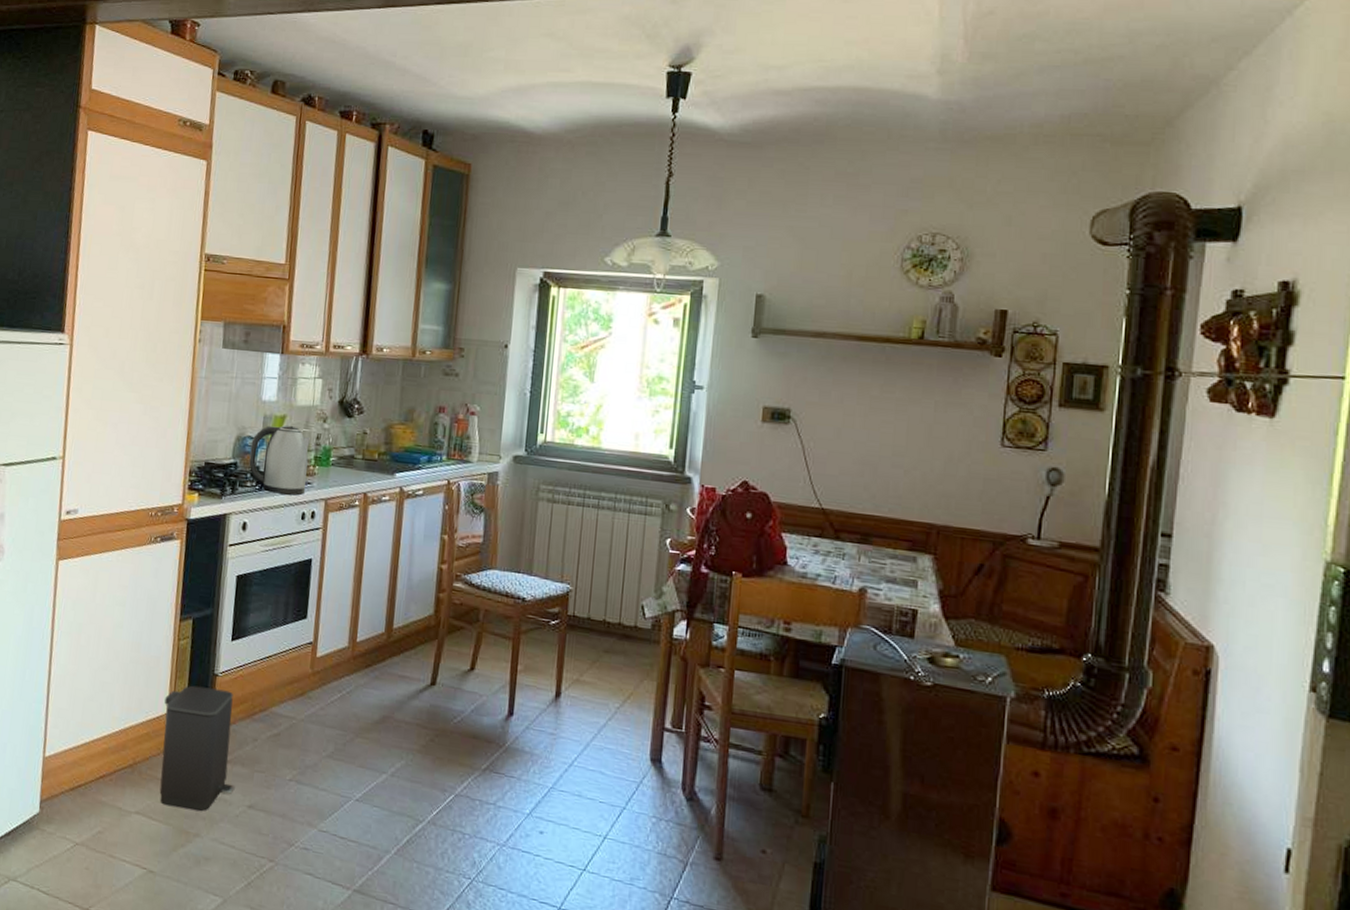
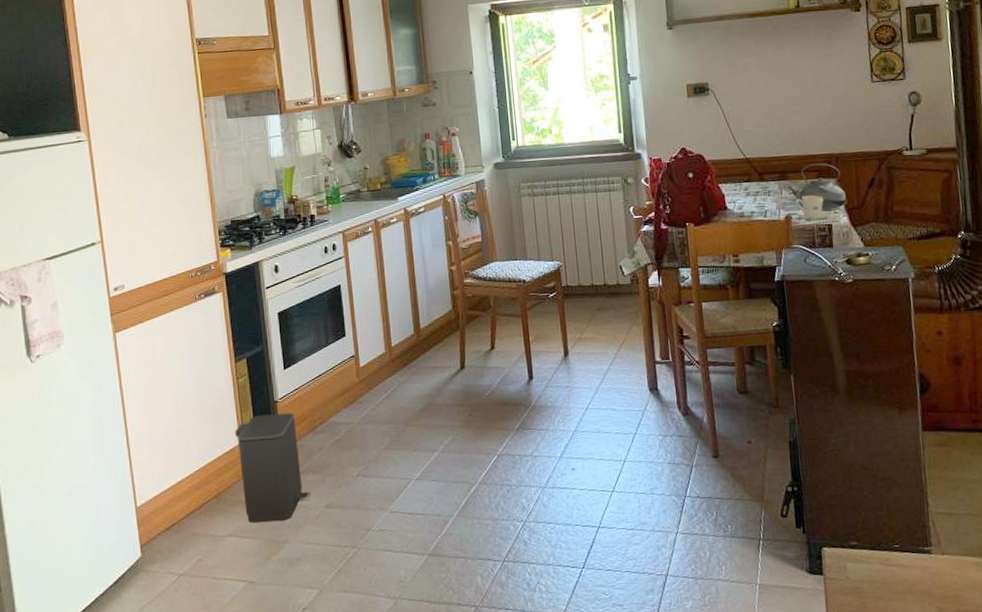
kettle: present [249,425,310,496] -> none [268,174,324,236]
teakettle: none [867,531,944,594] -> present [786,162,847,212]
teacup: none [871,568,919,602] -> present [794,195,831,221]

